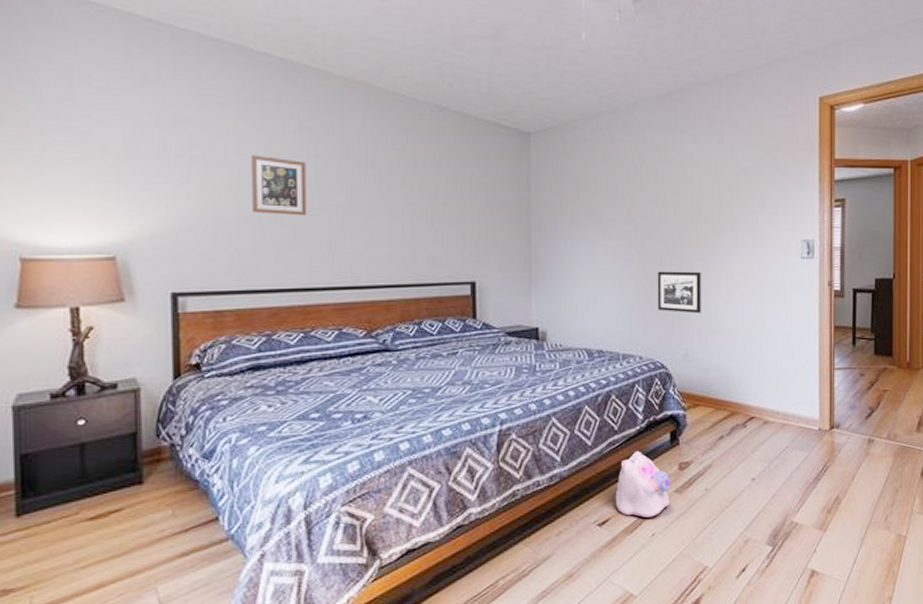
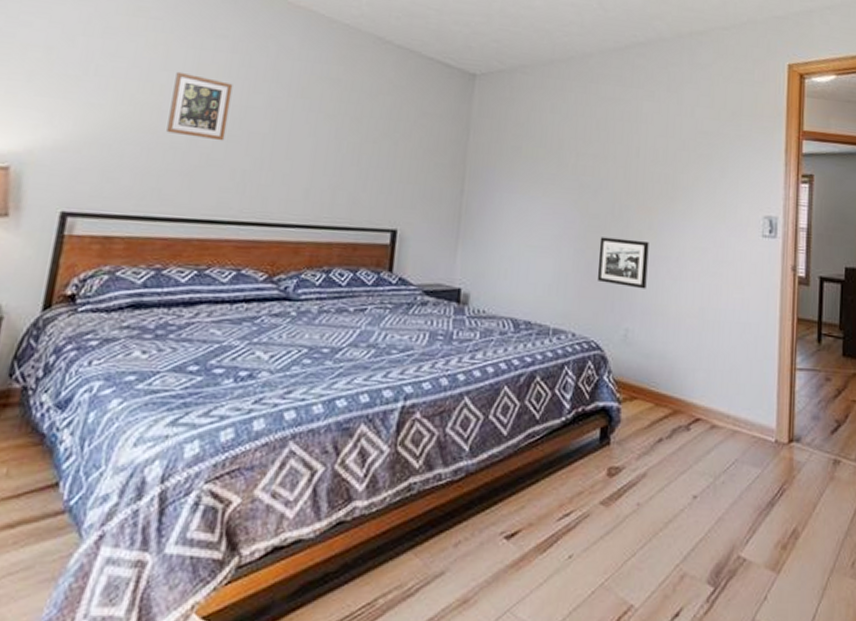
plush toy: present [615,450,670,518] -> none [528,447,596,533]

